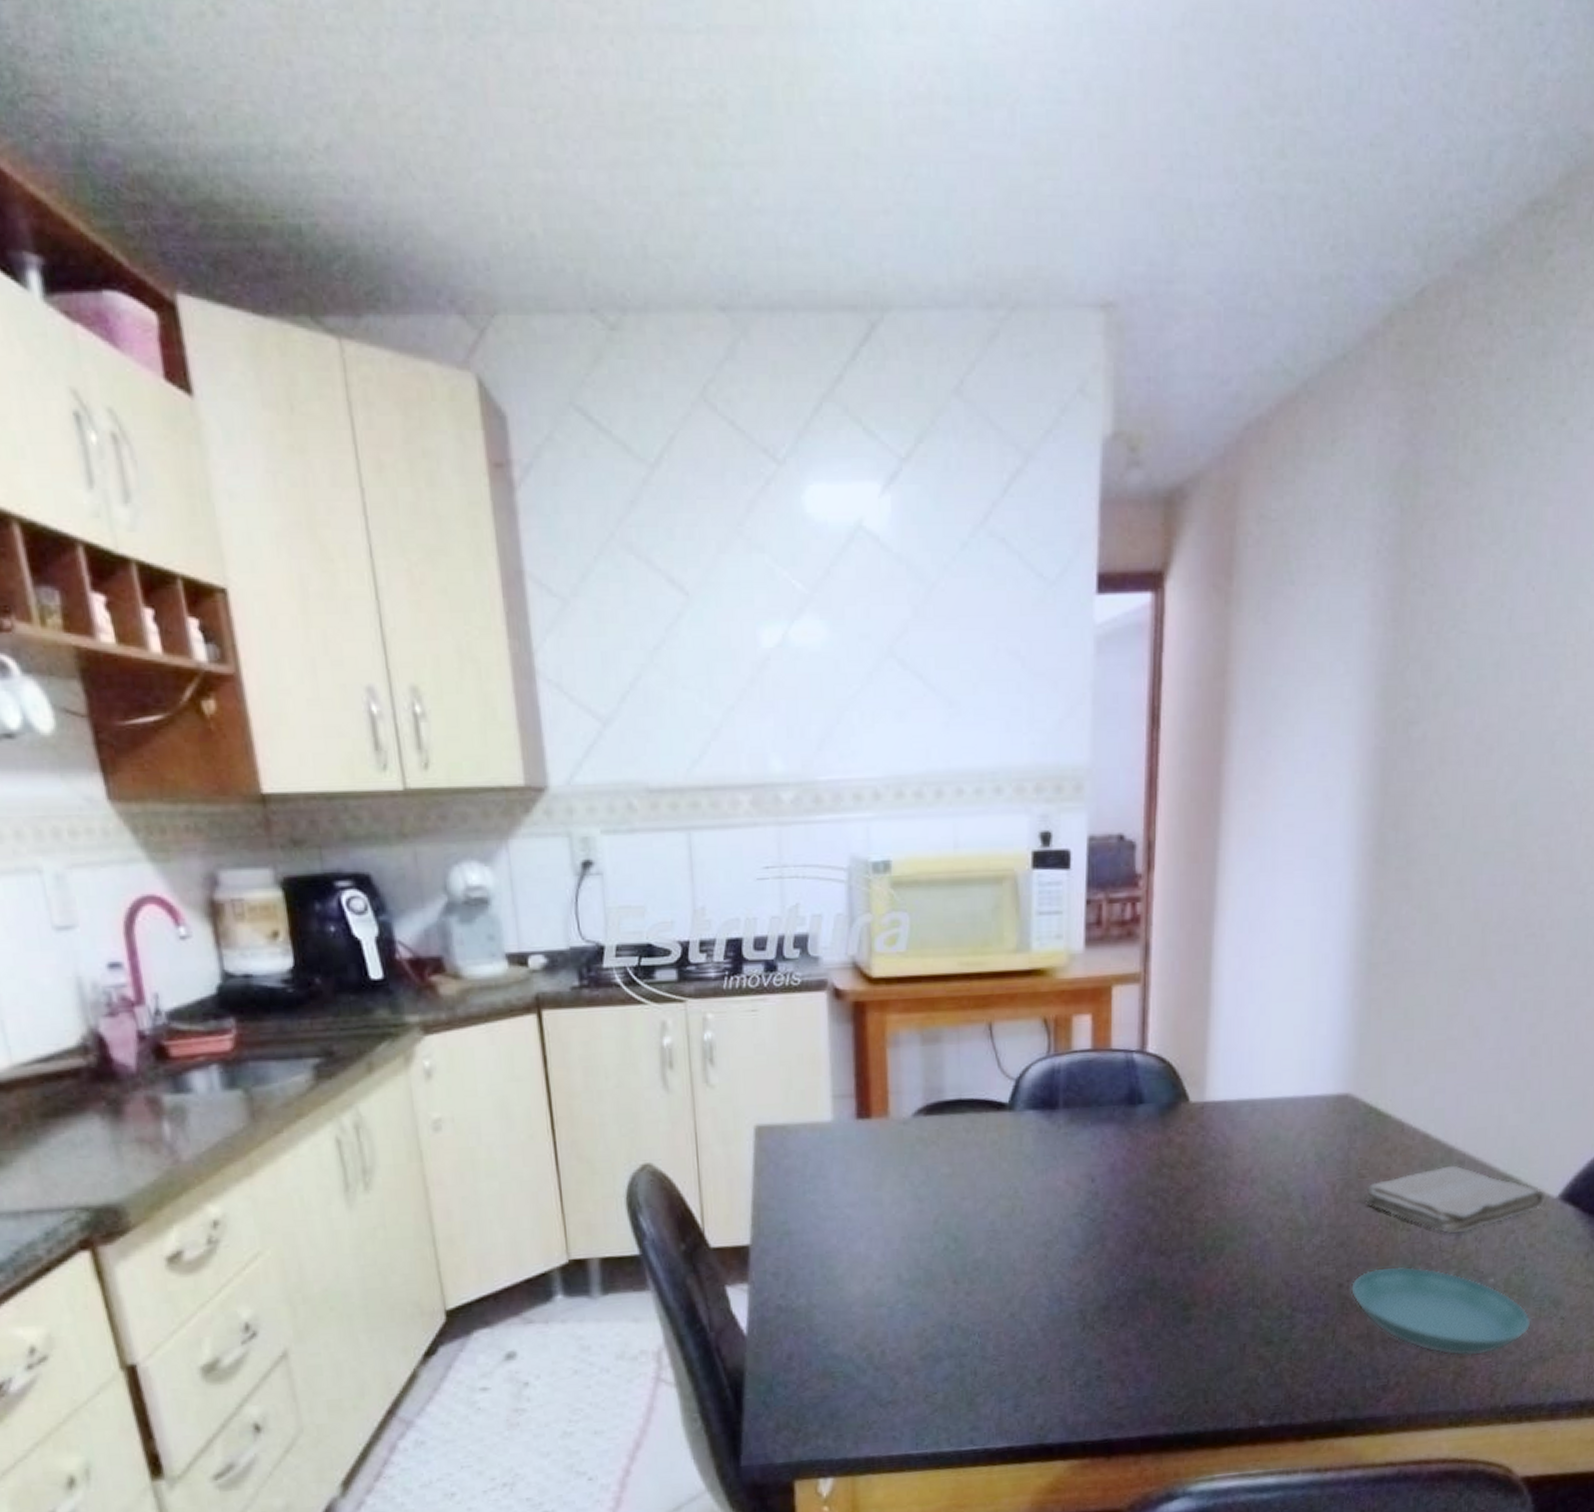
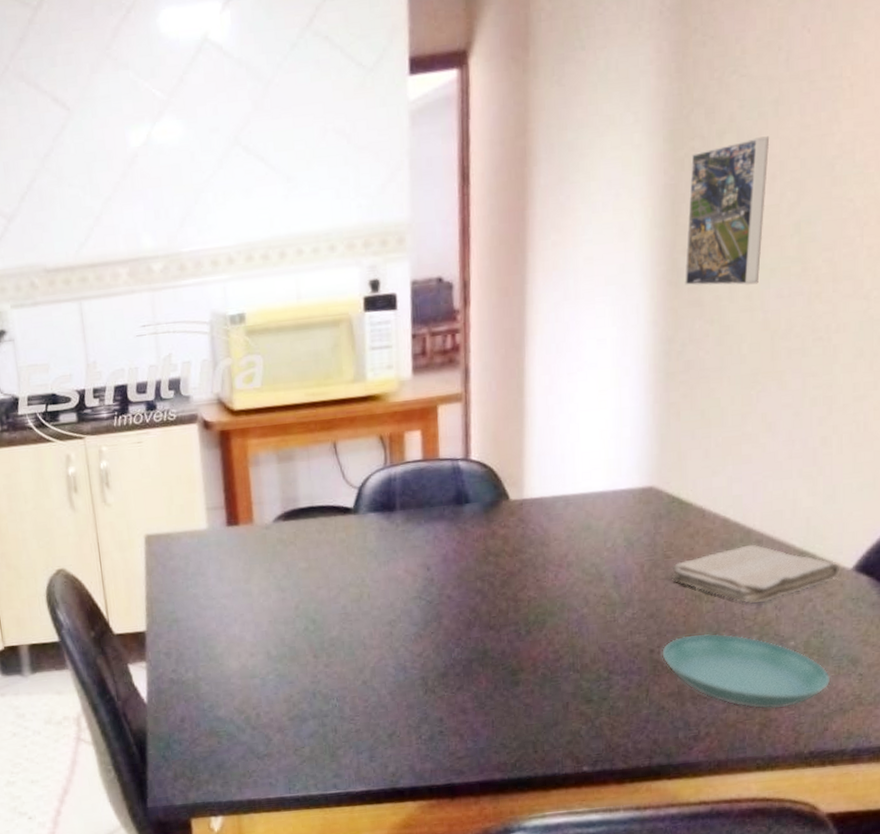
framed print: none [1392,702,1488,869] -> present [685,136,770,286]

